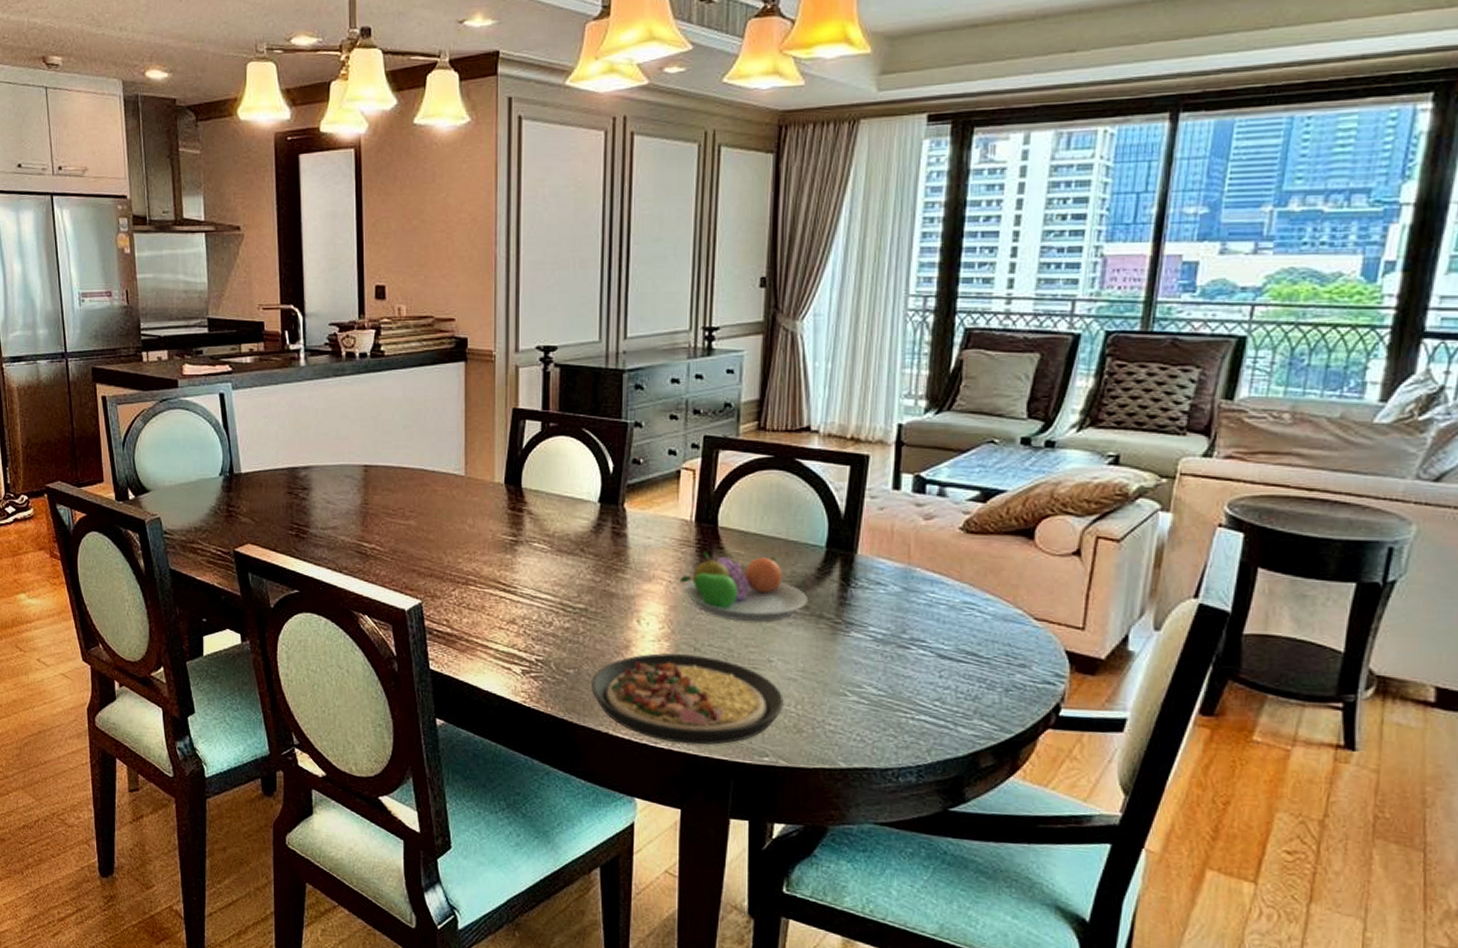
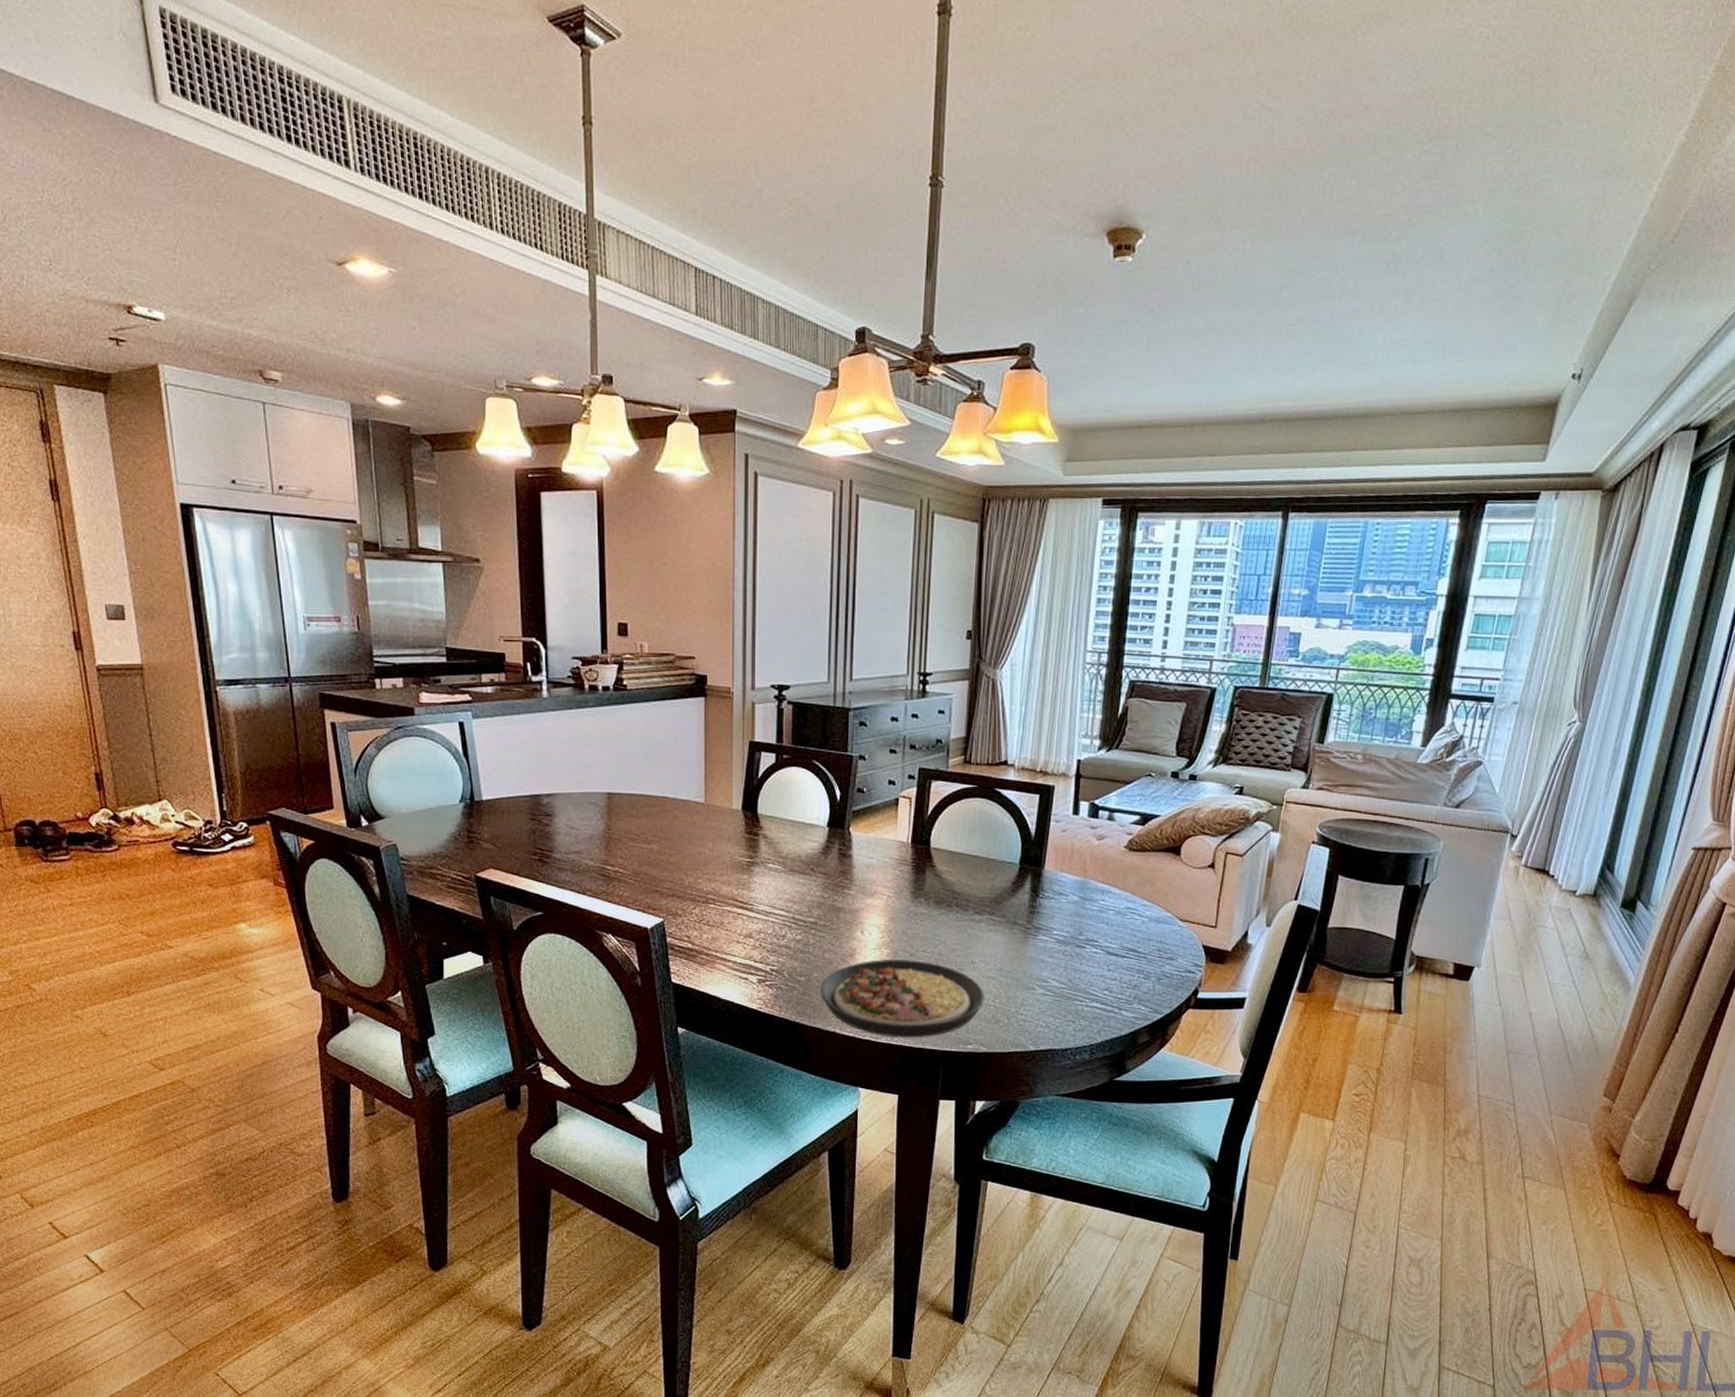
fruit bowl: present [680,551,808,623] -> none [898,869,1005,930]

